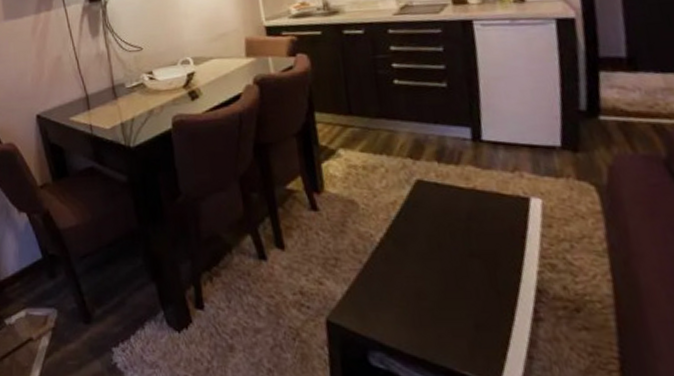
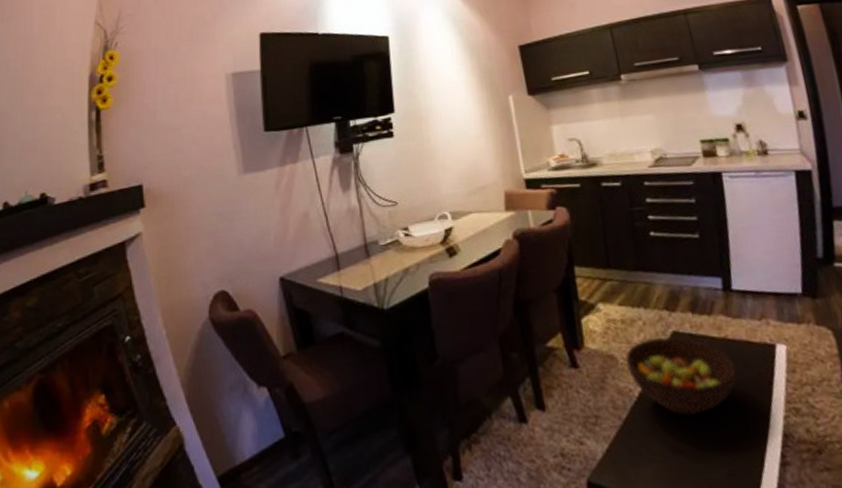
fruit bowl: none [367,184,486,264] -> present [626,336,737,416]

